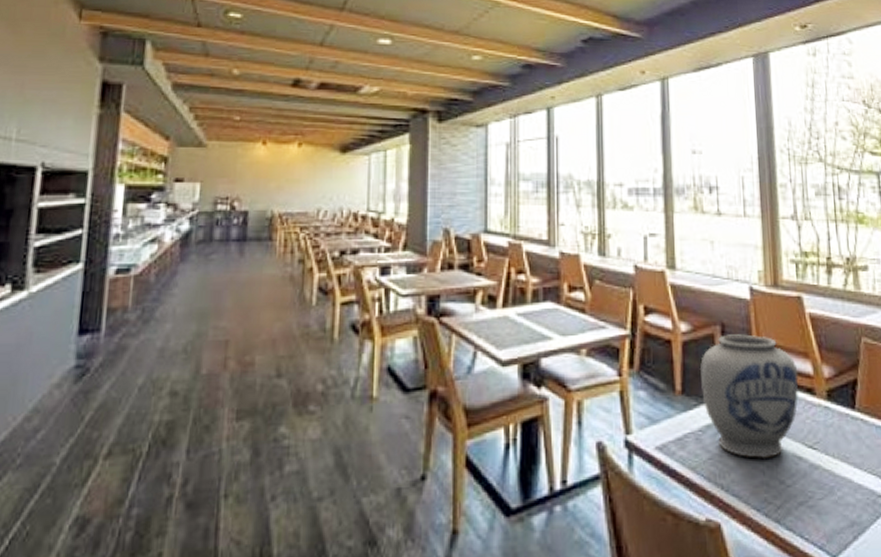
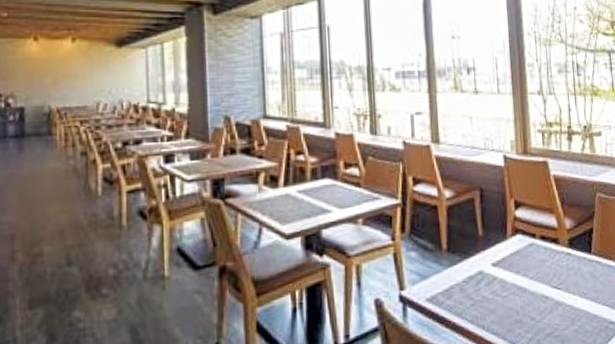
vase: present [699,334,799,460] -> none [462,196,546,301]

